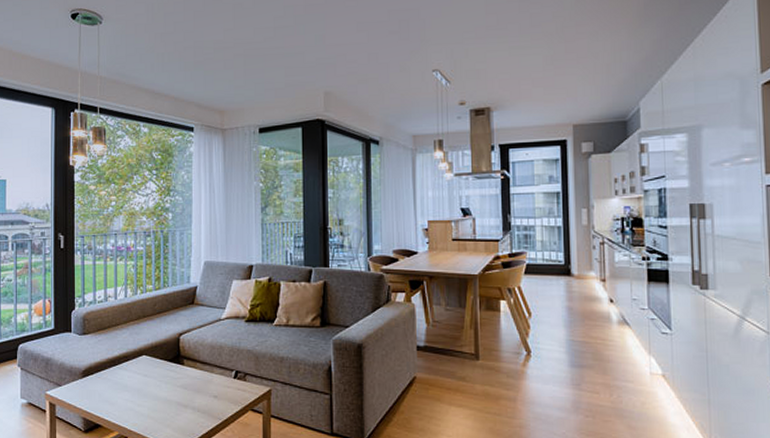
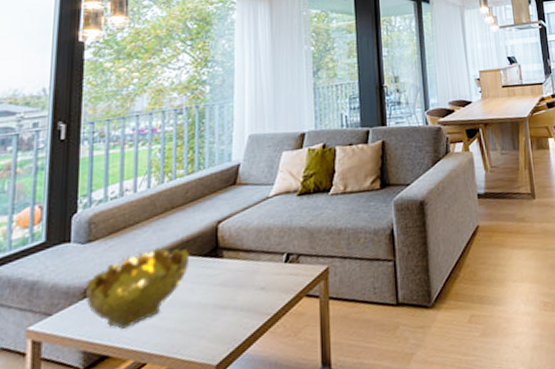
decorative bowl: none [84,347,158,407] -> present [86,247,190,329]

